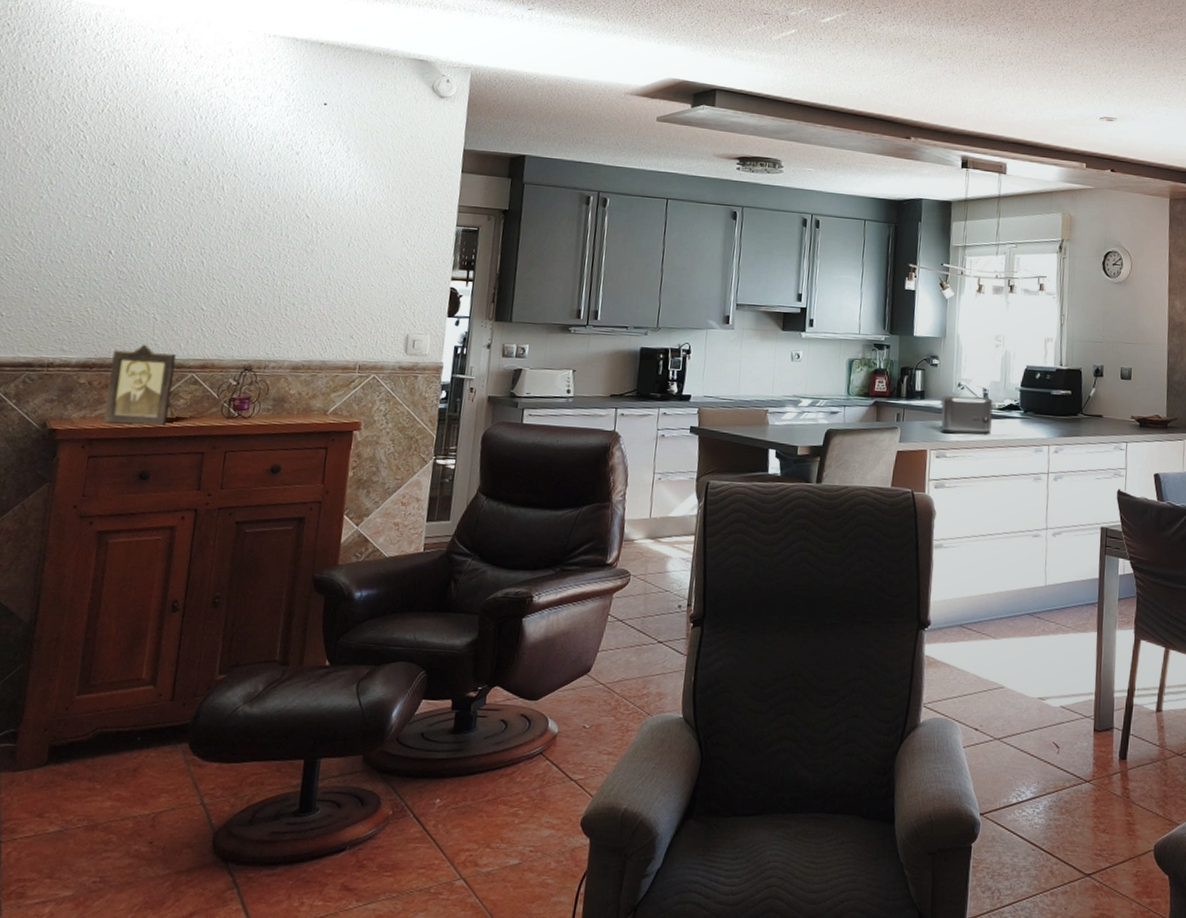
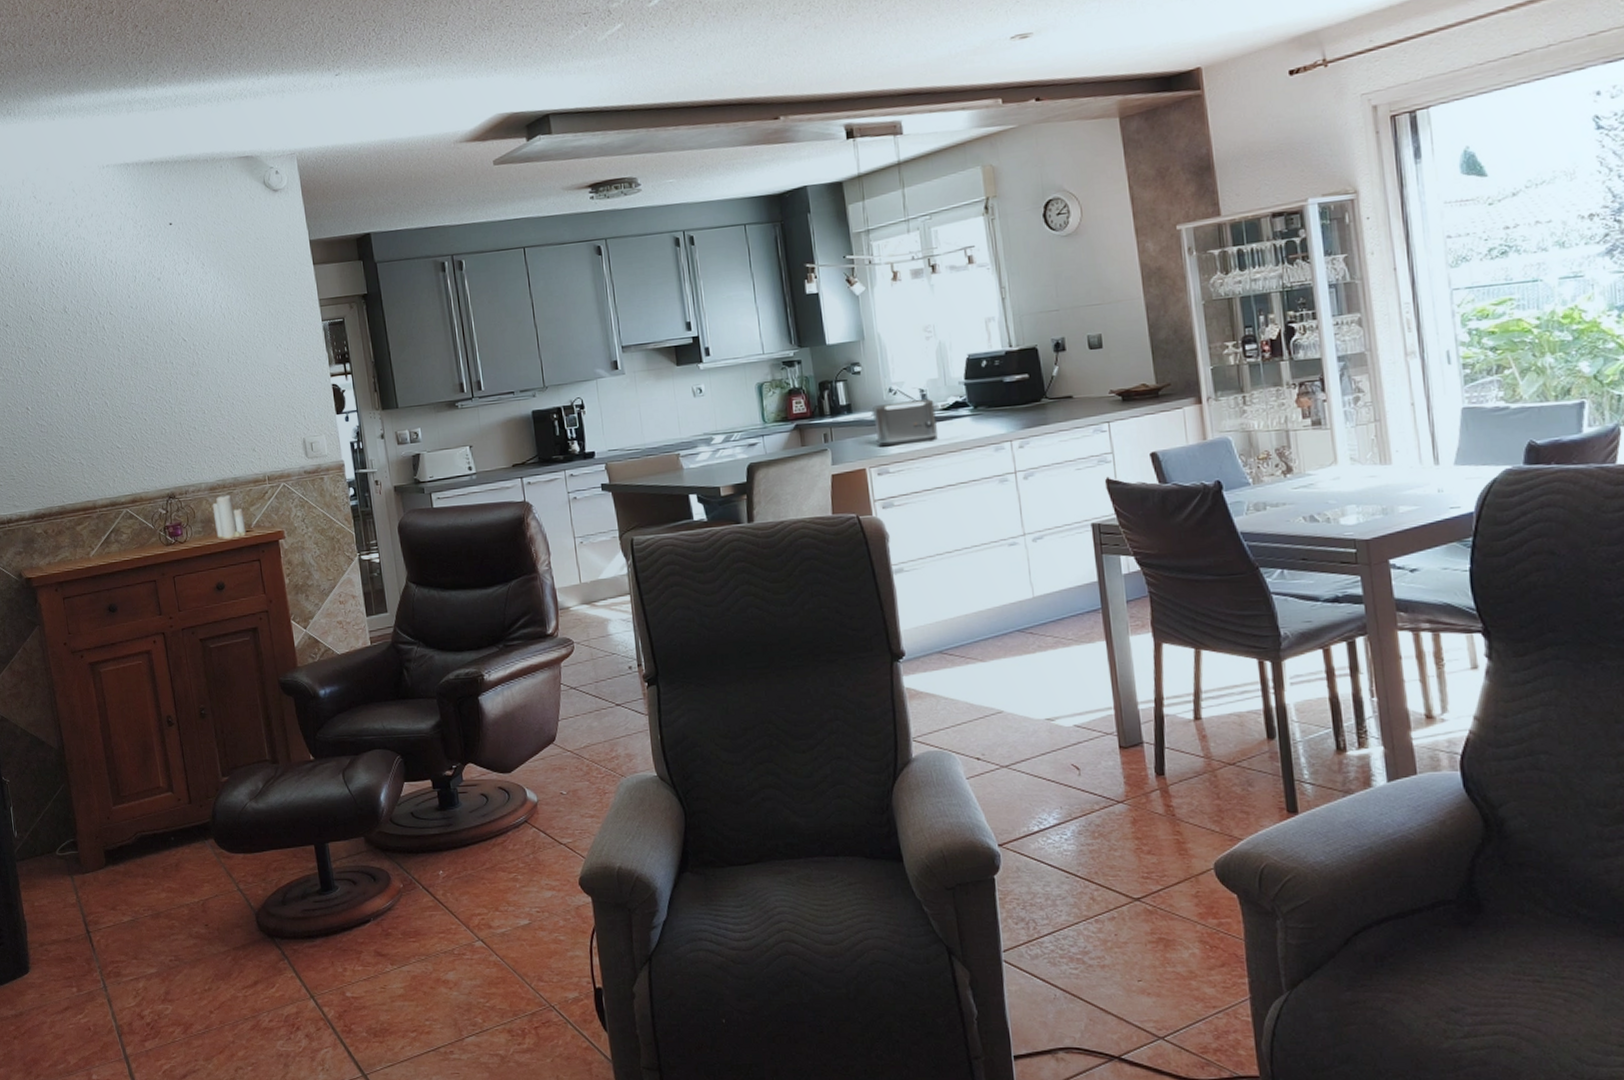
photo frame: present [103,344,177,427] -> none [56,489,124,566]
candle: none [286,375,323,422] -> present [212,494,247,539]

